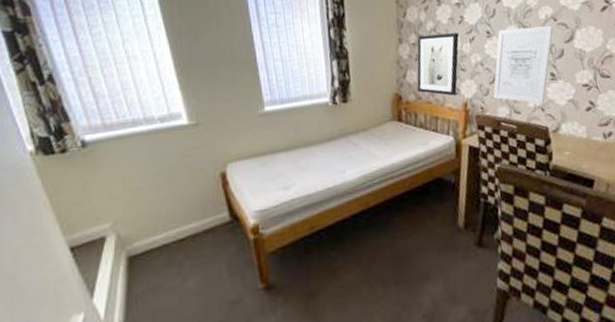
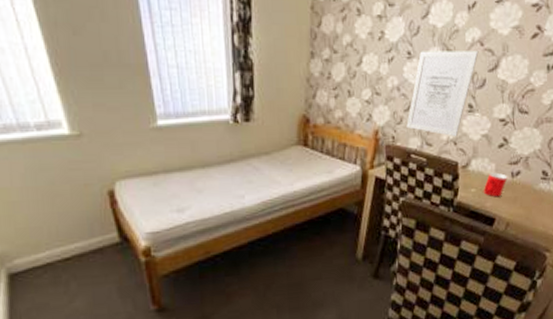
wall art: present [417,33,459,96] -> none [326,50,377,123]
cup: none [577,134,601,159] -> present [483,172,508,197]

